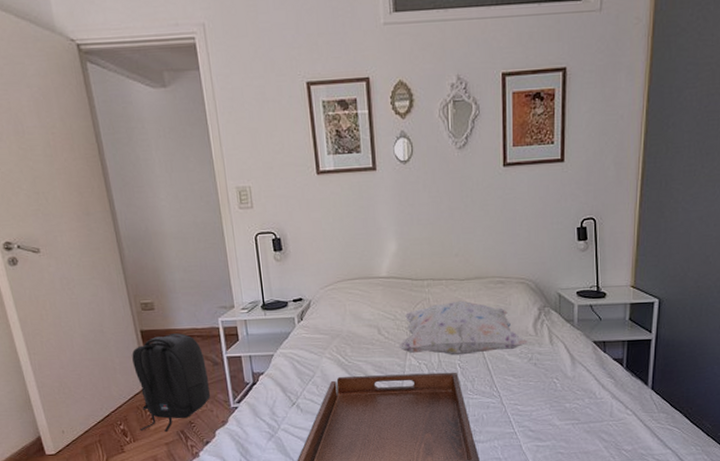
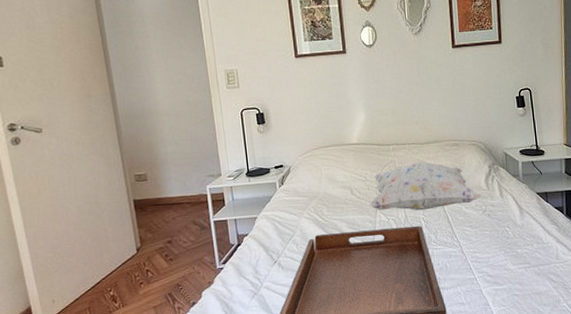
backpack: present [132,333,210,432] -> none [124,201,197,296]

